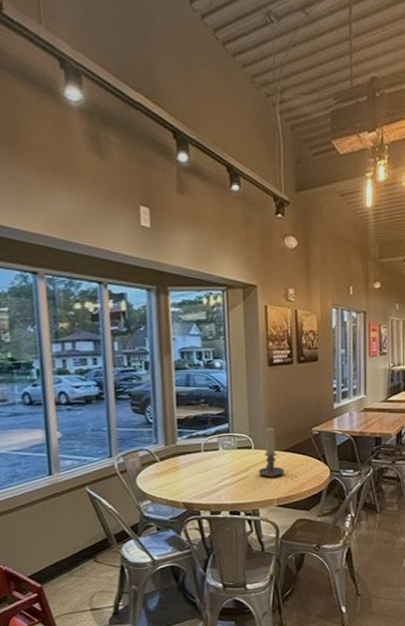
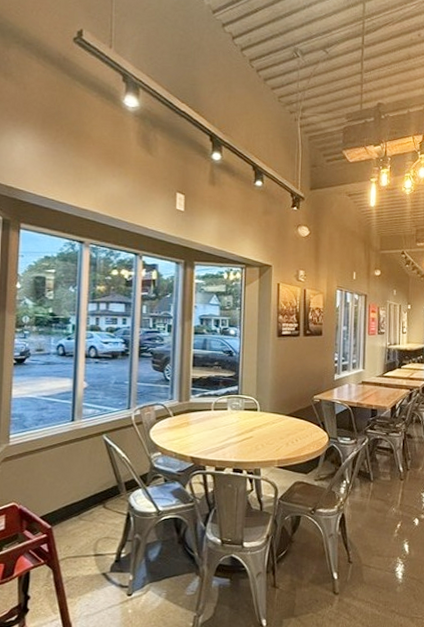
candle holder: present [258,427,285,477] -> none [262,392,287,439]

